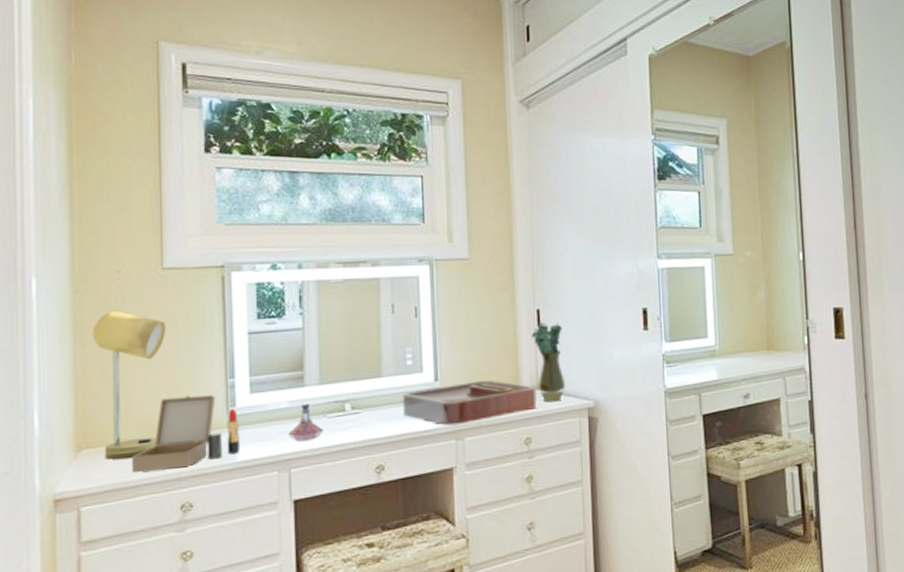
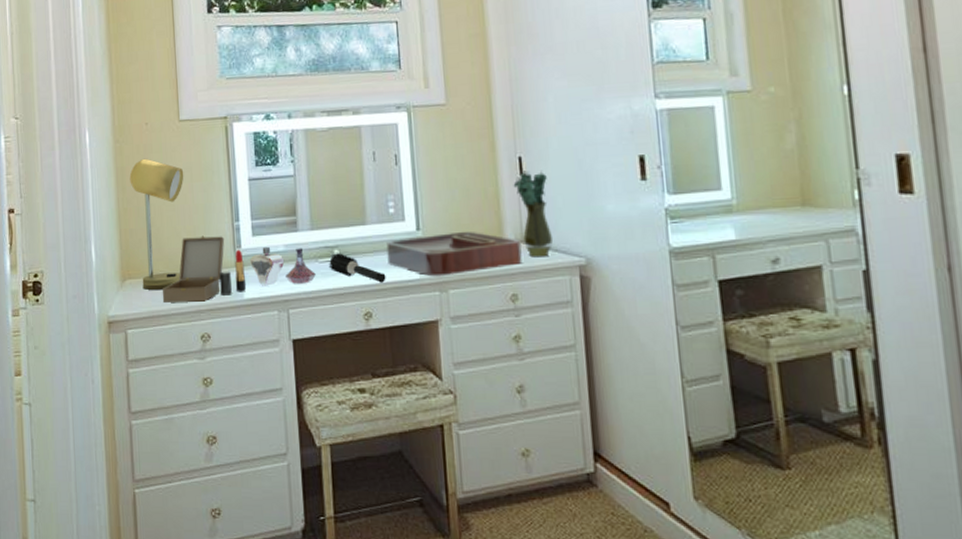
perfume bottle: none [246,403,288,447] -> present [250,246,285,286]
hairbrush: none [338,407,401,435] -> present [328,253,386,283]

